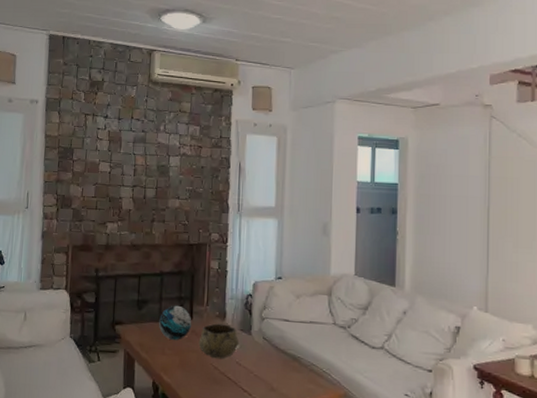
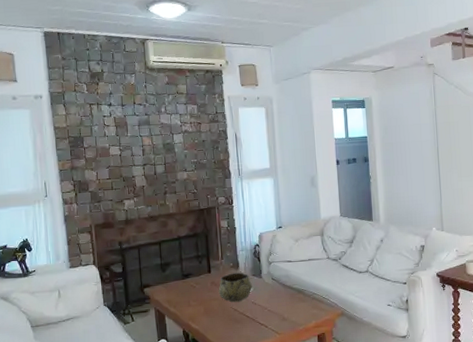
decorative orb: present [159,305,192,340] -> none [182,263,211,293]

